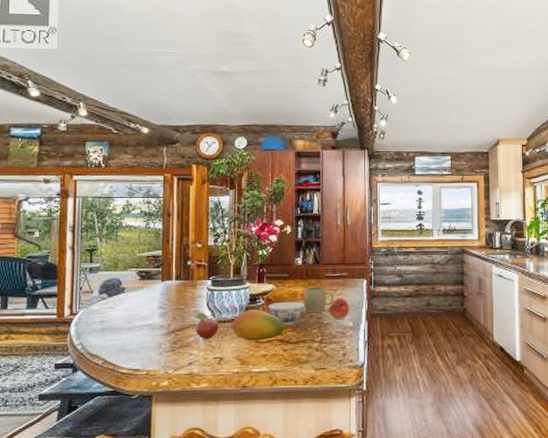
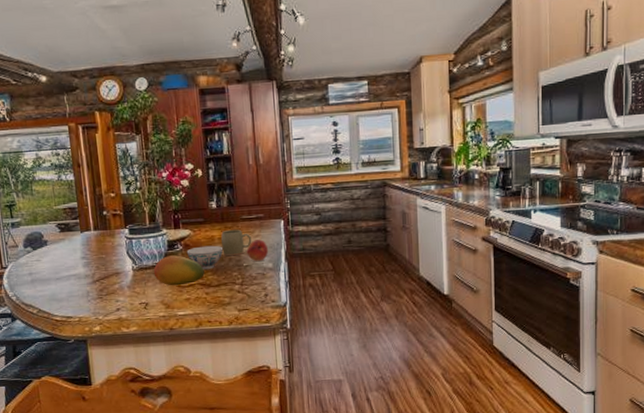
fruit: present [191,308,219,339] -> none [113,257,142,286]

